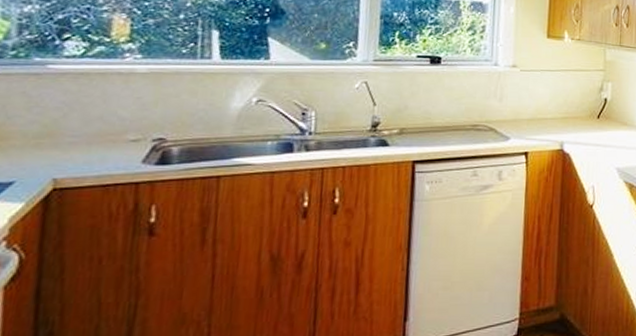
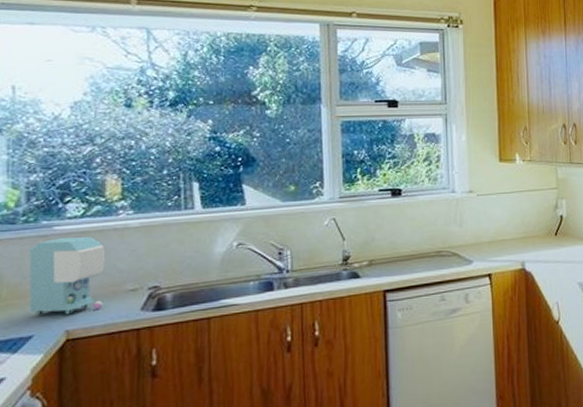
dispenser: none [12,78,107,162] -> present [29,237,106,315]

